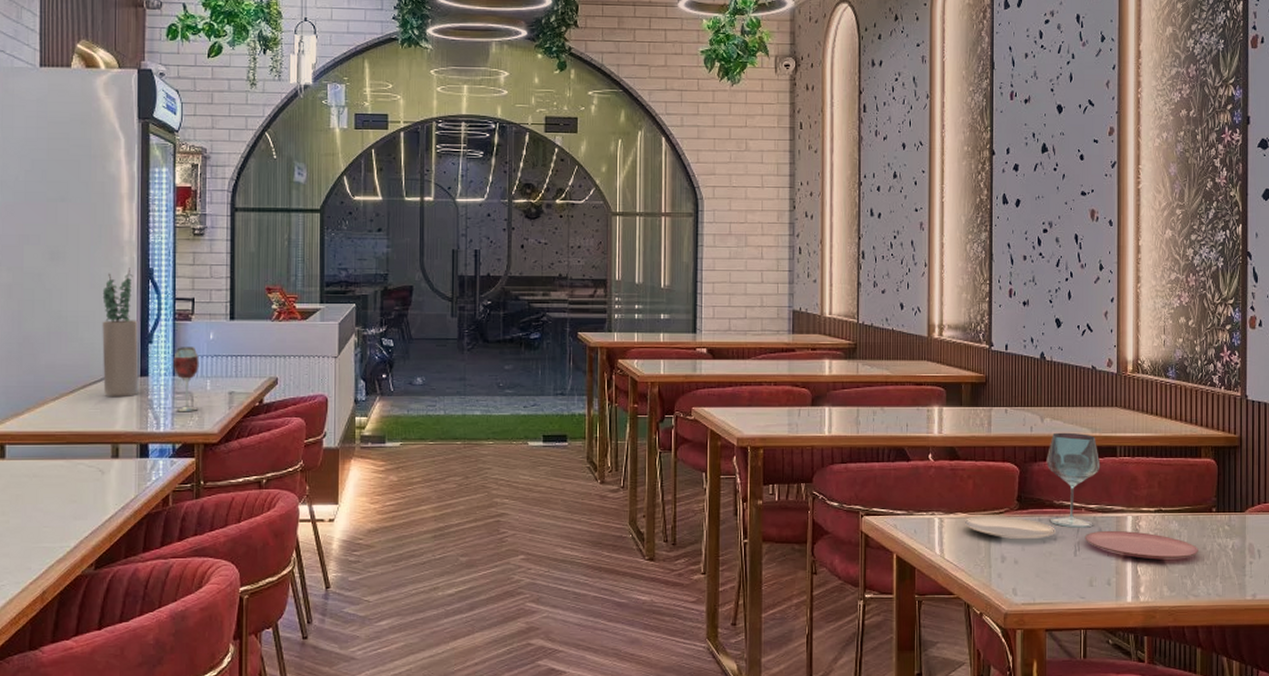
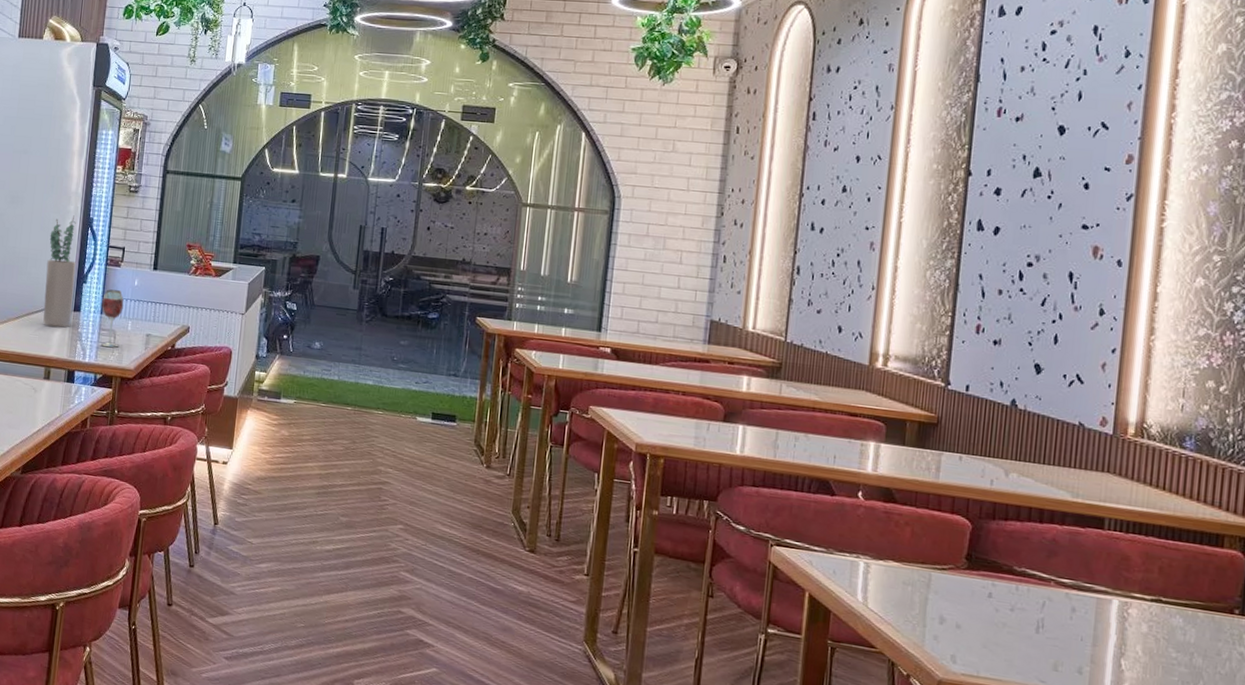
plate: present [964,516,1055,540] -> none [895,567,1013,607]
wine glass: present [1046,432,1101,528] -> none [1007,490,1081,605]
plate: present [1085,530,1198,560] -> none [1051,609,1210,662]

